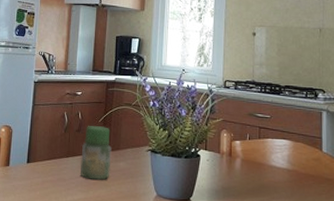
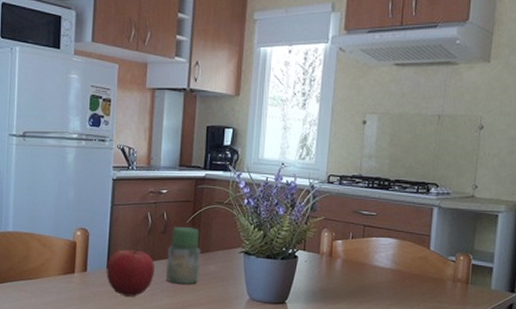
fruit: none [26,144,71,191] -> present [106,247,155,297]

